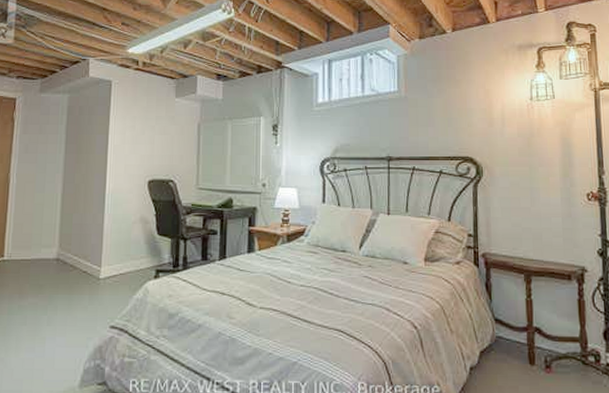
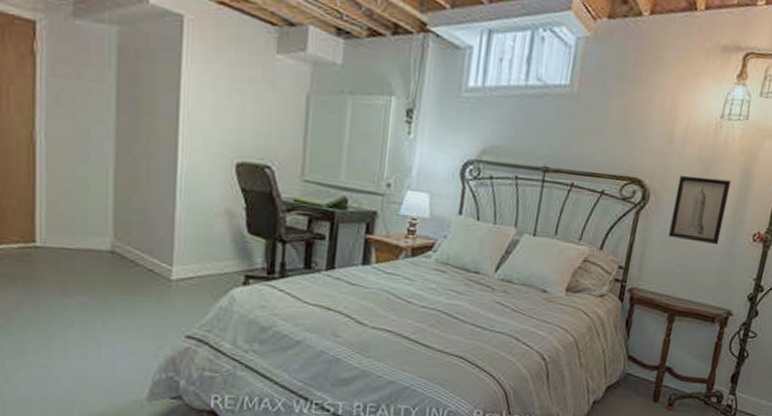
wall art: none [506,150,556,207] -> present [668,174,731,245]

